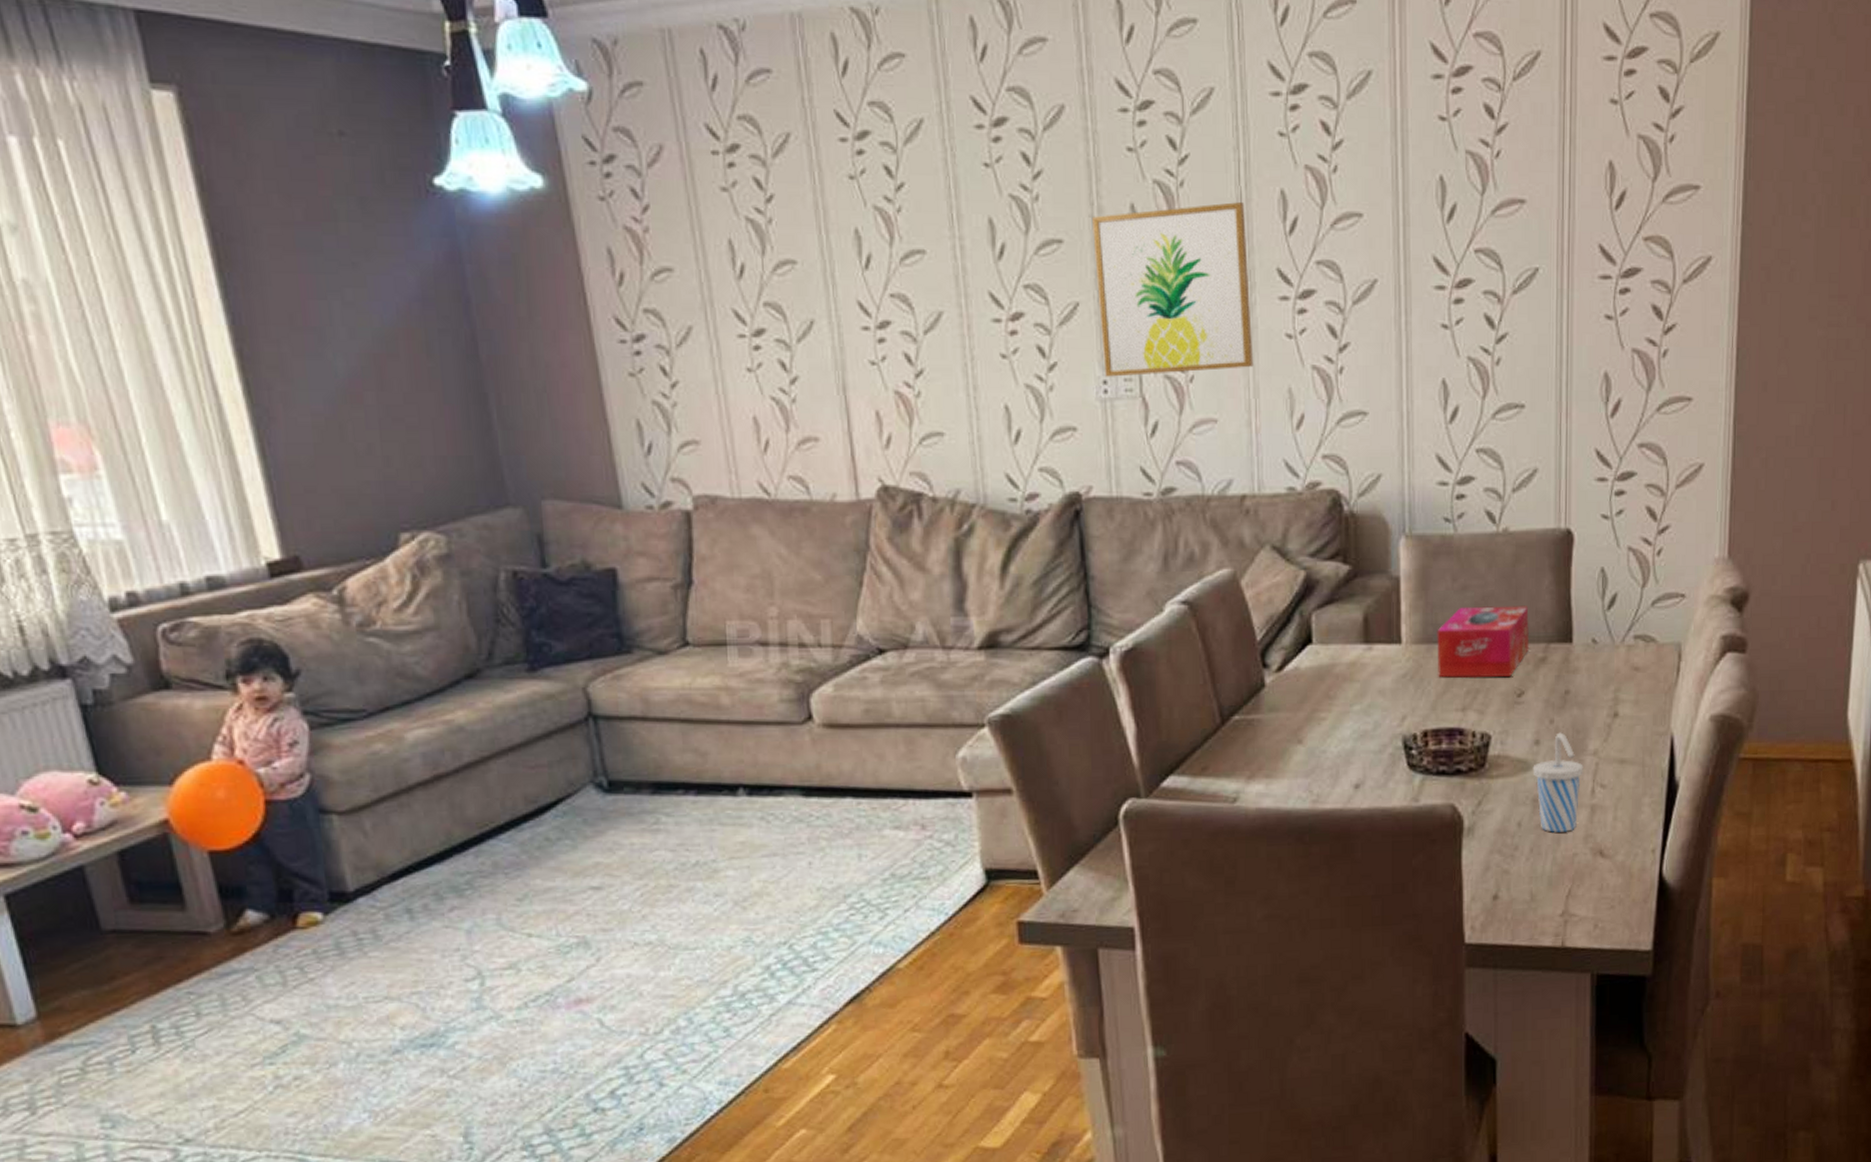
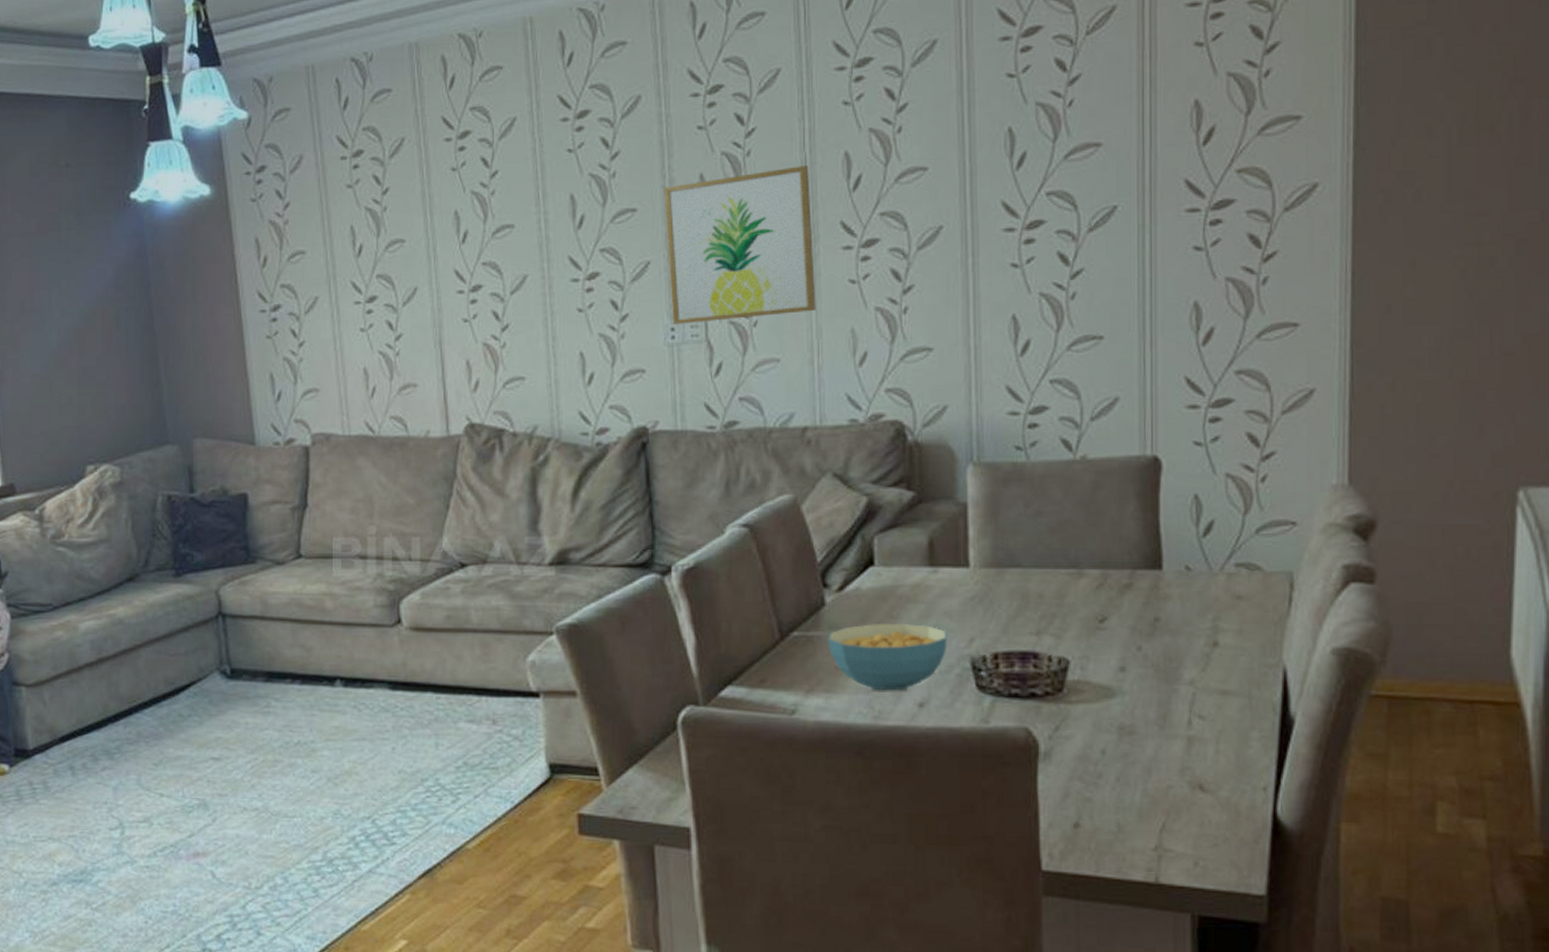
cereal bowl: none [1268,703,1381,774] -> present [828,622,947,691]
tissue box: present [1437,606,1530,678] -> none [1008,532,1113,603]
cup: present [1533,732,1583,833] -> none [1118,660,1178,763]

